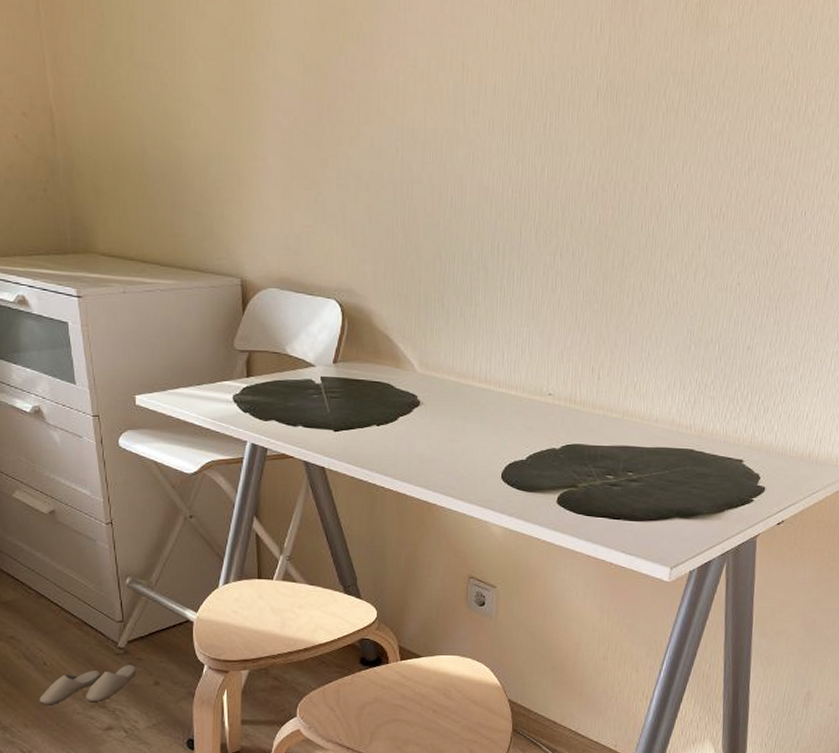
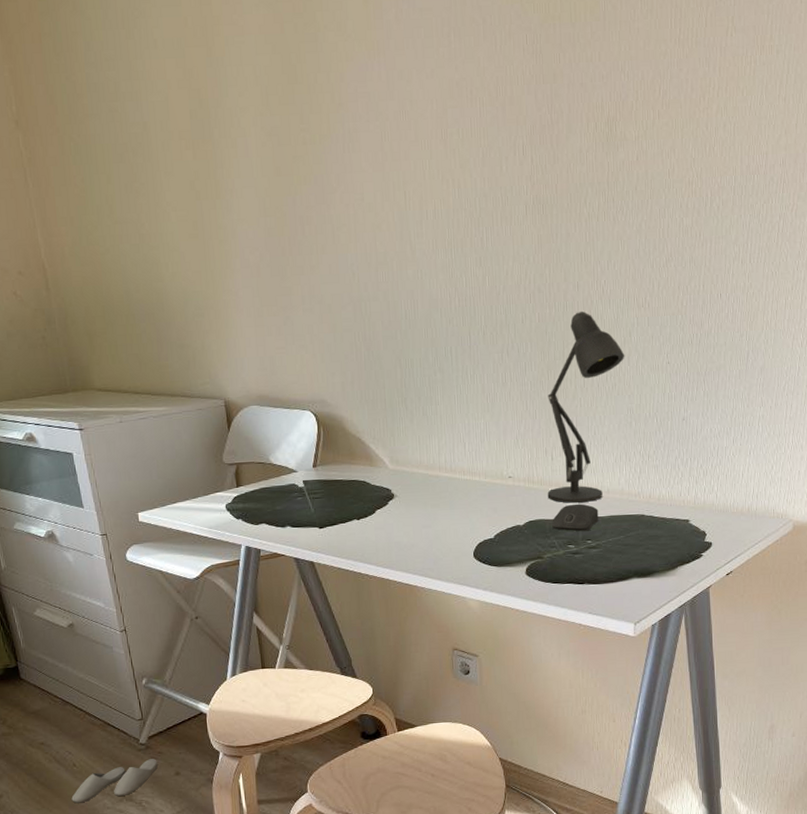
desk lamp: none [589,217,692,430] -> present [547,312,625,503]
computer mouse: none [591,430,644,462] -> present [552,503,599,532]

